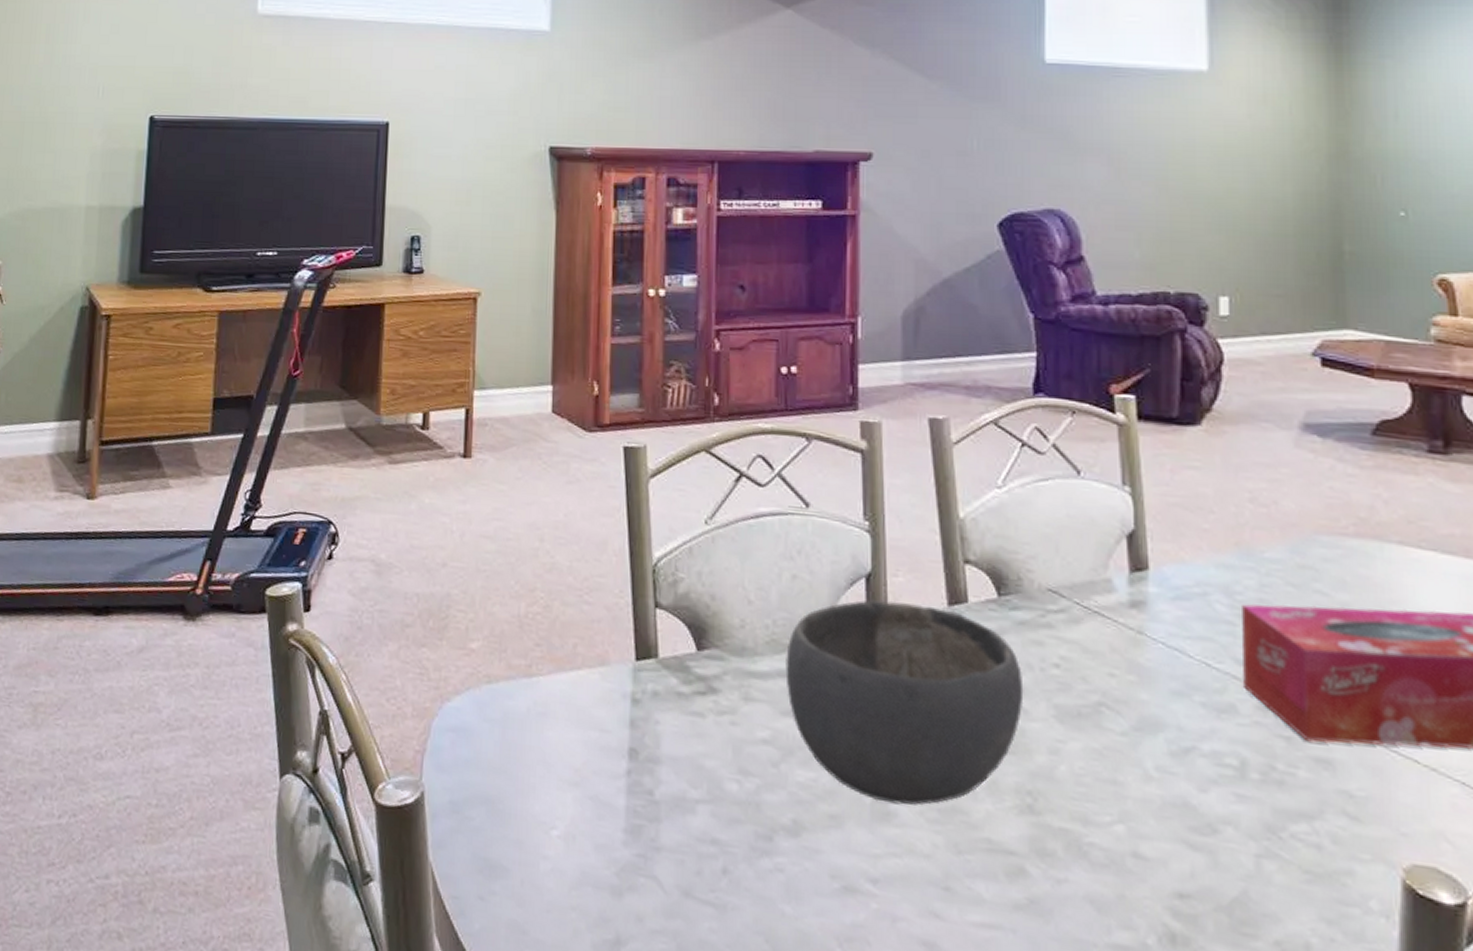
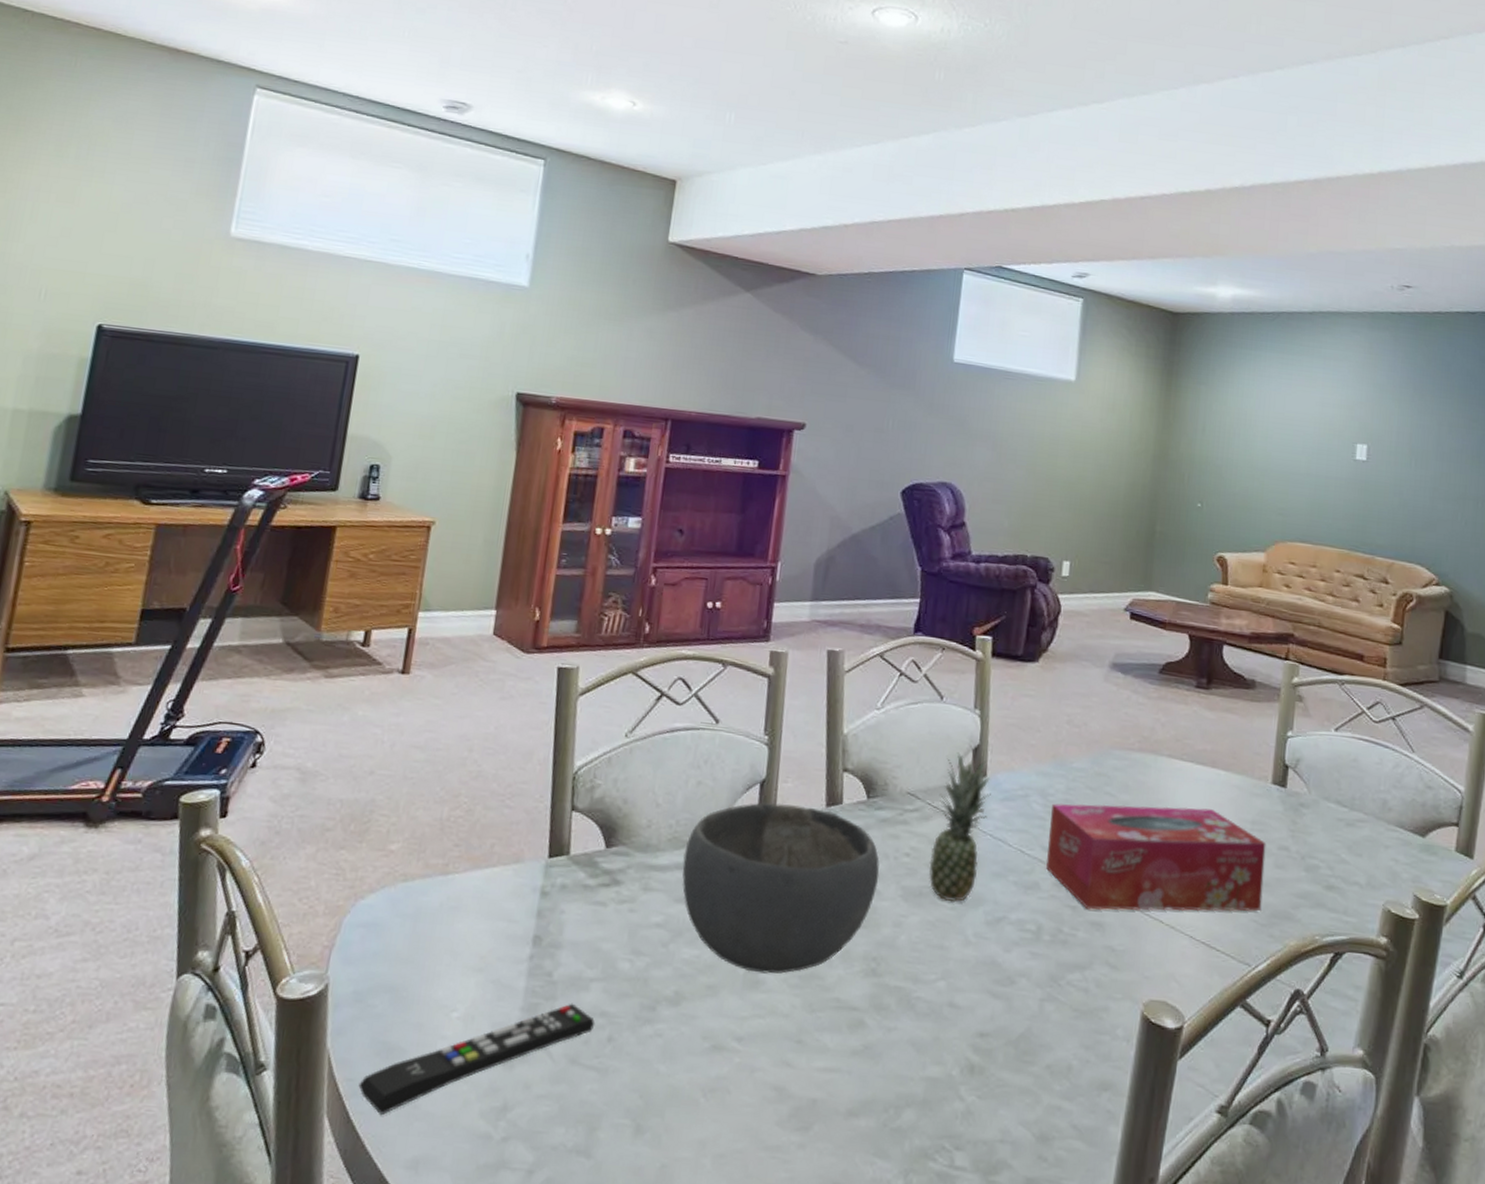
remote control: none [464,826,707,940] -> present [358,1003,596,1116]
fruit: none [1086,539,1157,727] -> present [928,752,991,903]

